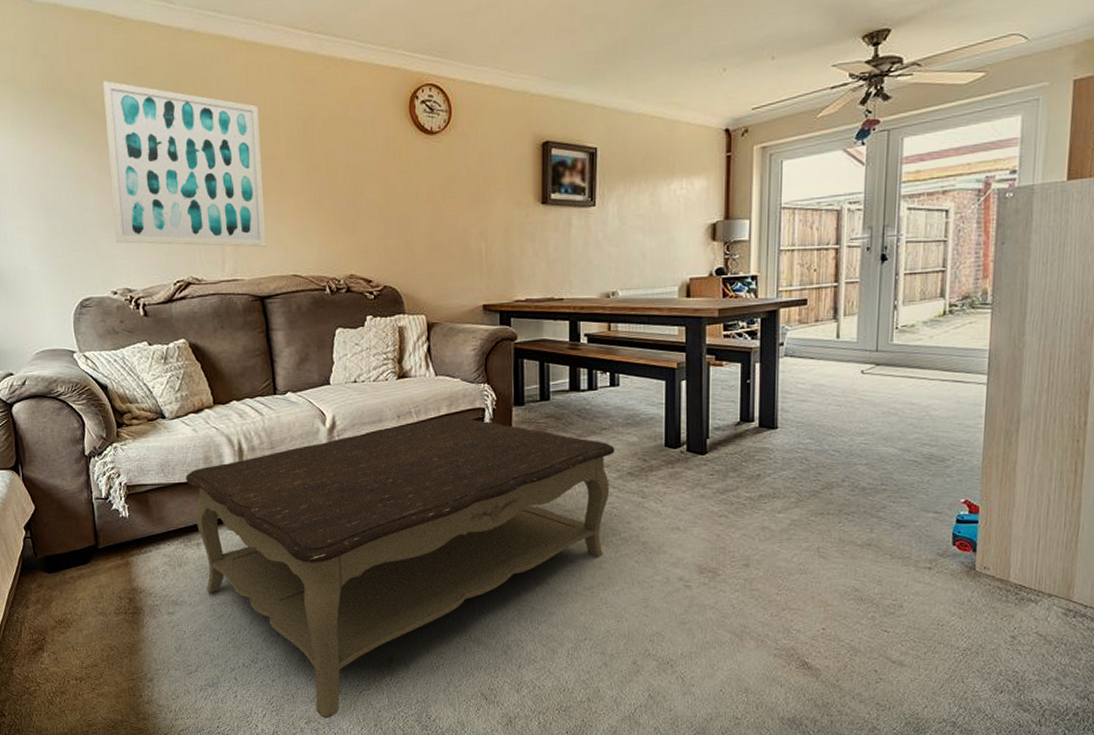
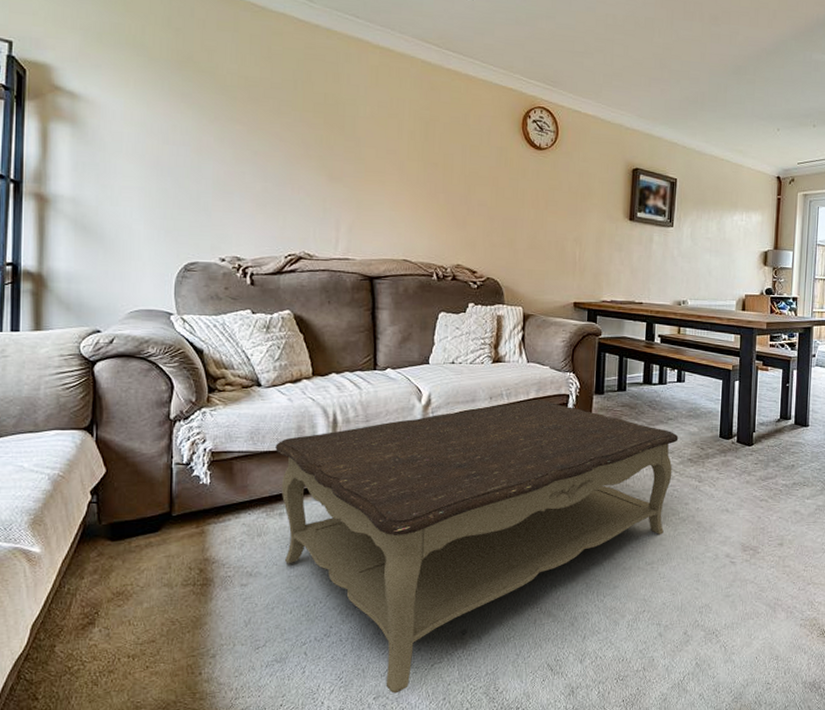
wall art: present [103,80,267,247] -> none [229,60,385,231]

